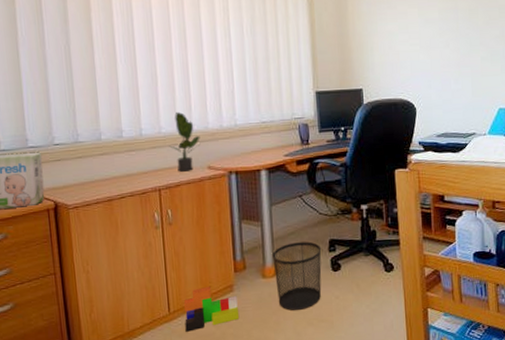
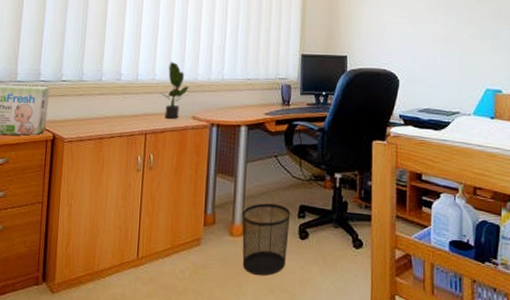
toy blocks: present [183,286,239,332] -> none [150,236,203,281]

